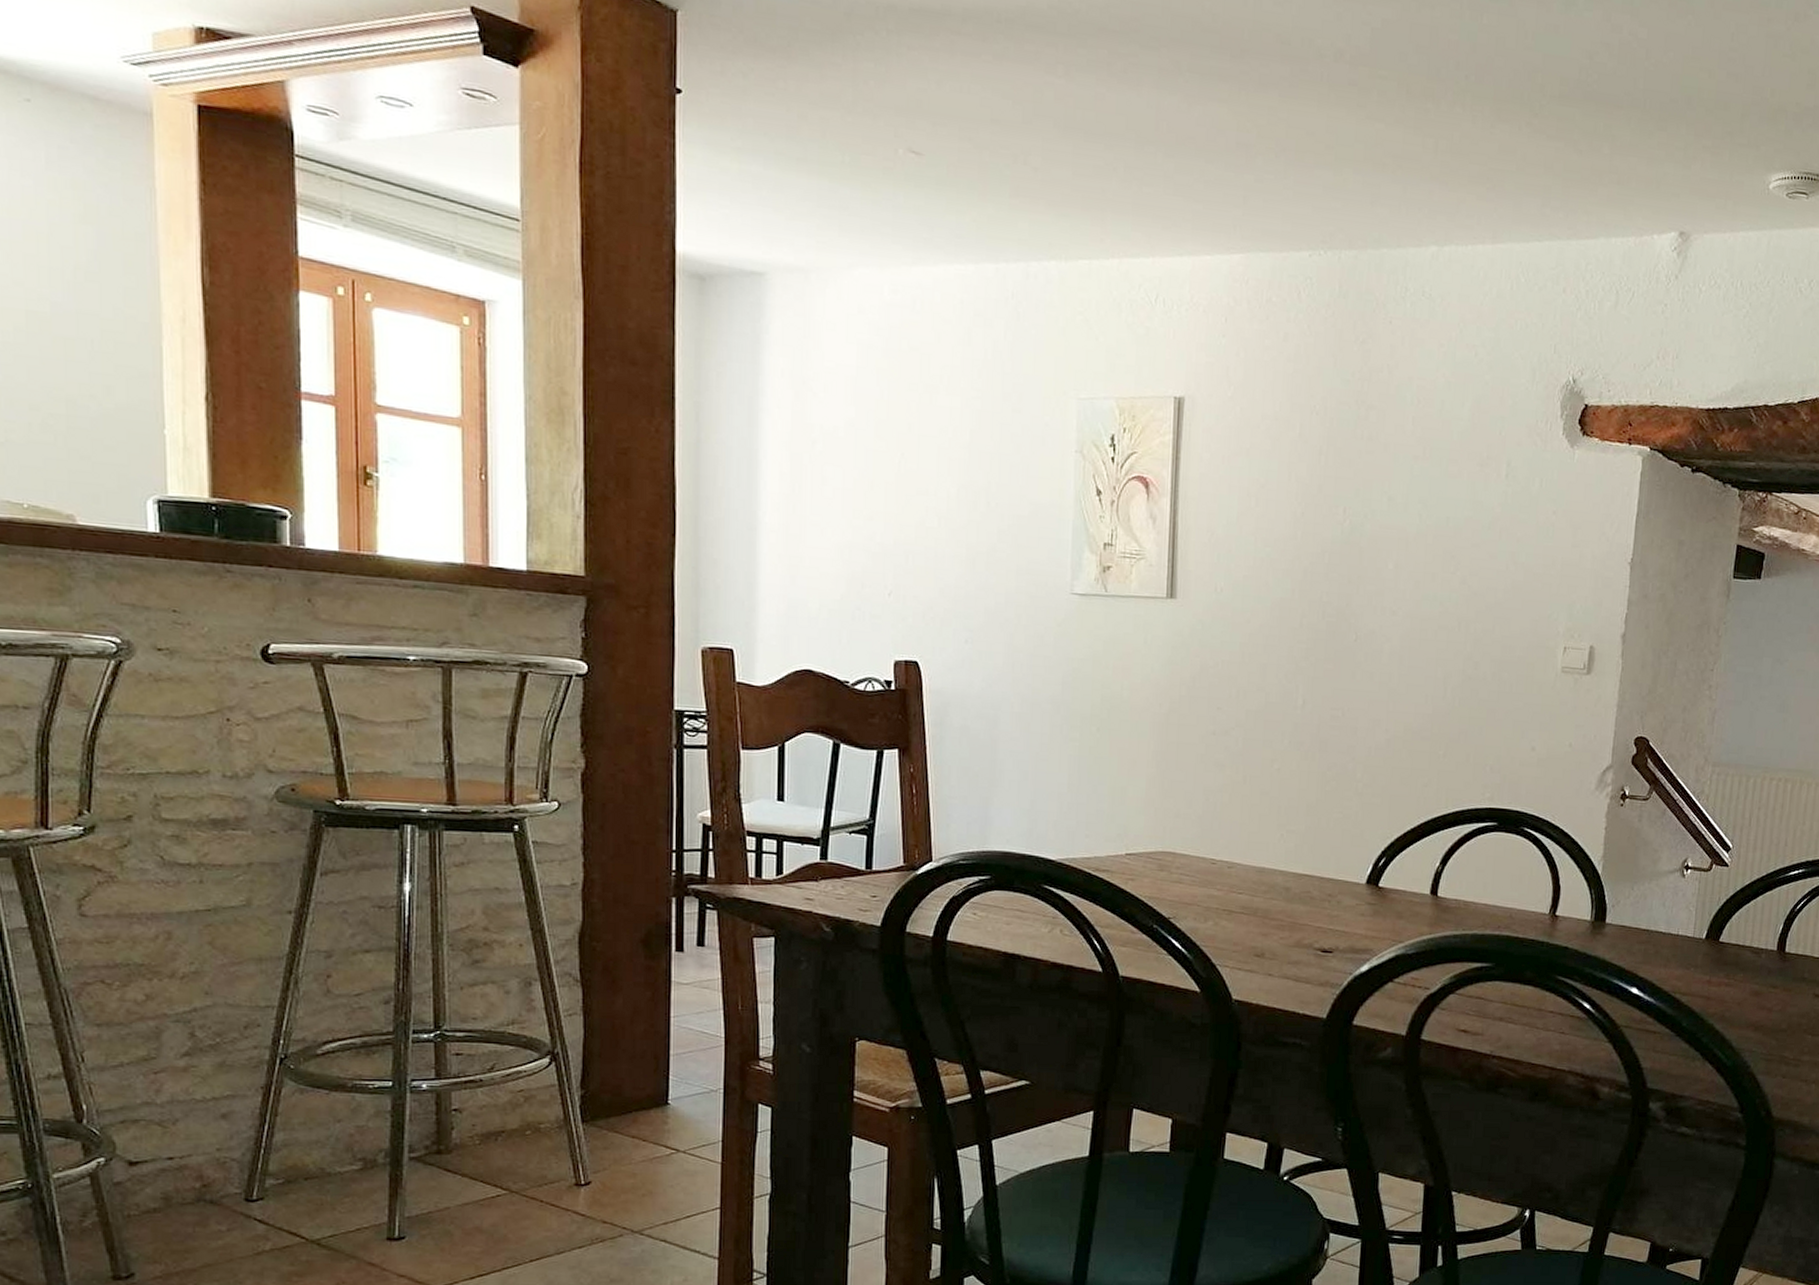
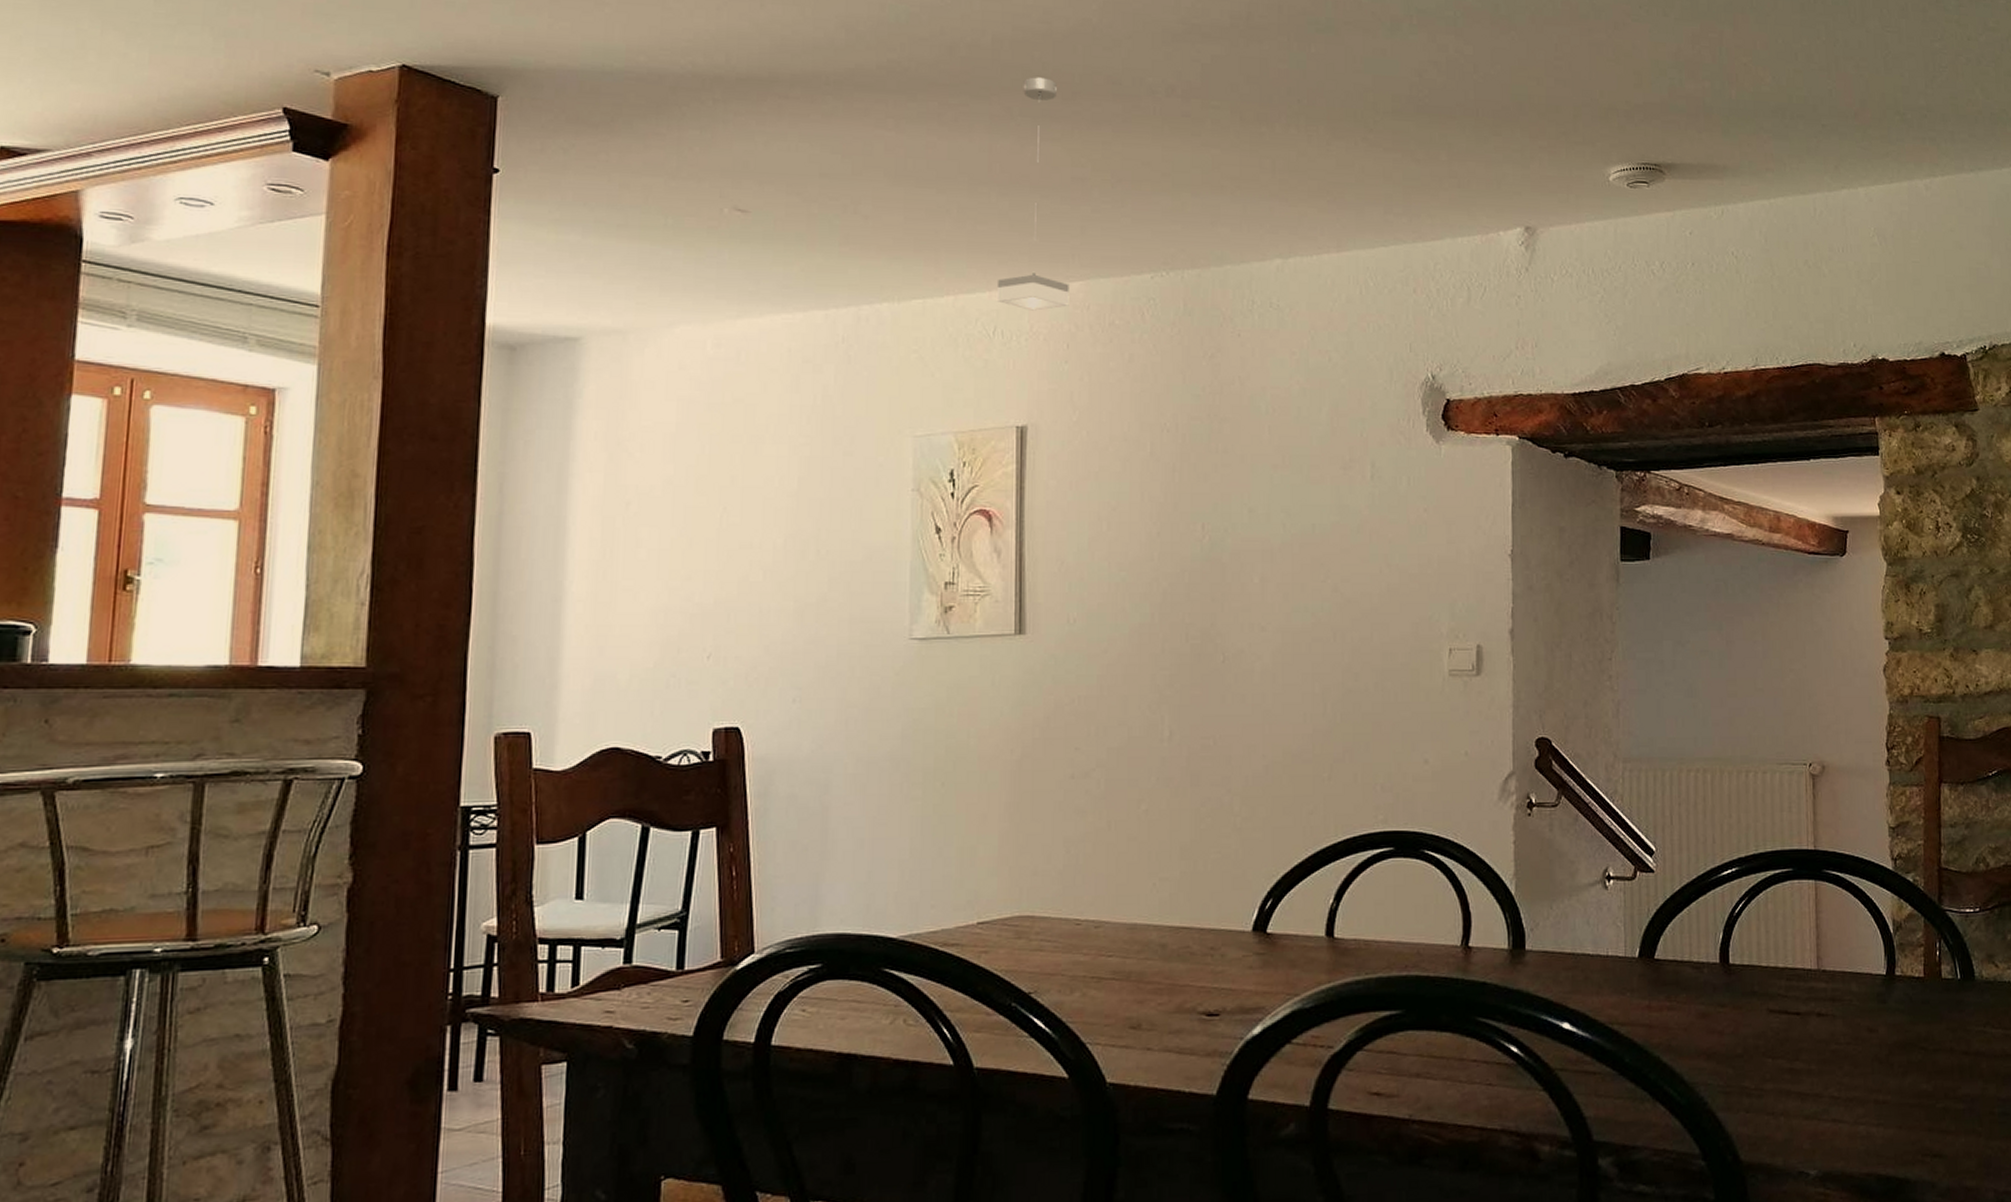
pendant lamp: none [1159,29,1230,281] -> present [996,77,1069,311]

